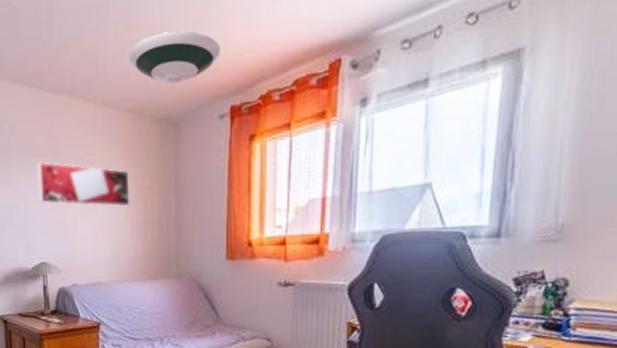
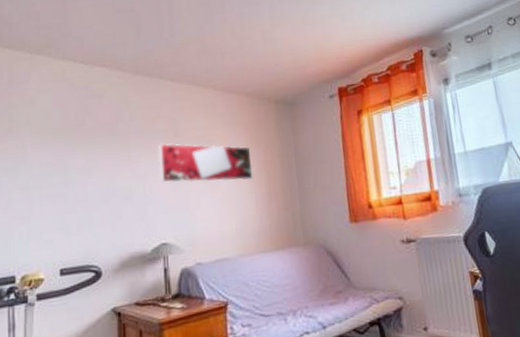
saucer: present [128,30,221,85] -> none [244,30,325,72]

